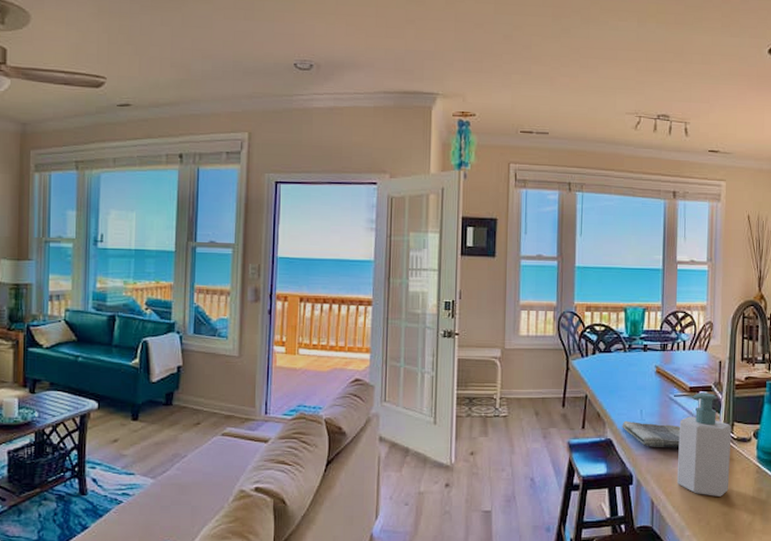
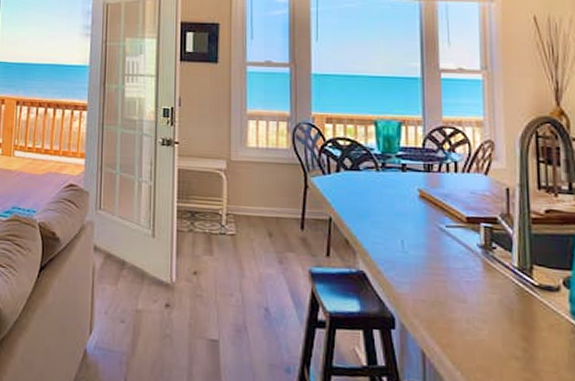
dish towel: present [622,420,680,449] -> none [377,251,457,291]
soap bottle: present [676,392,732,496] -> none [455,224,532,358]

